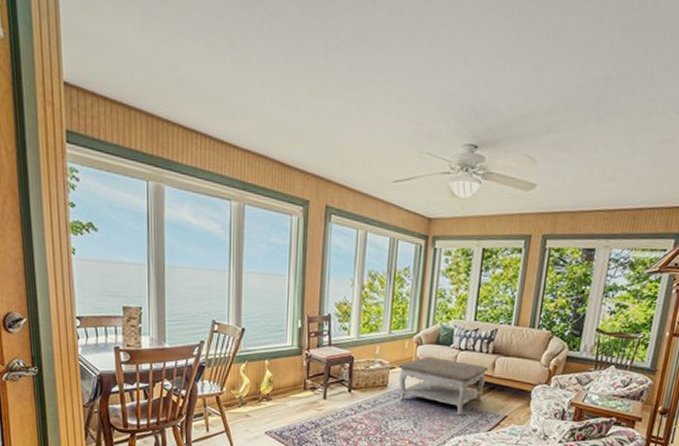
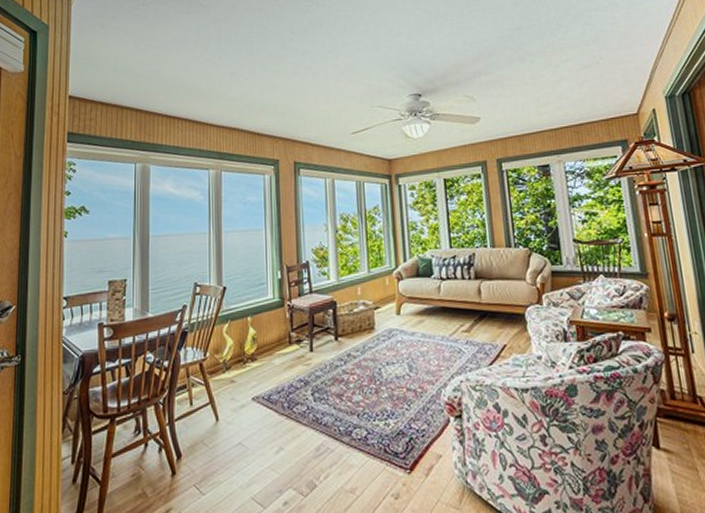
coffee table: present [398,356,489,416] -> none [383,290,476,352]

